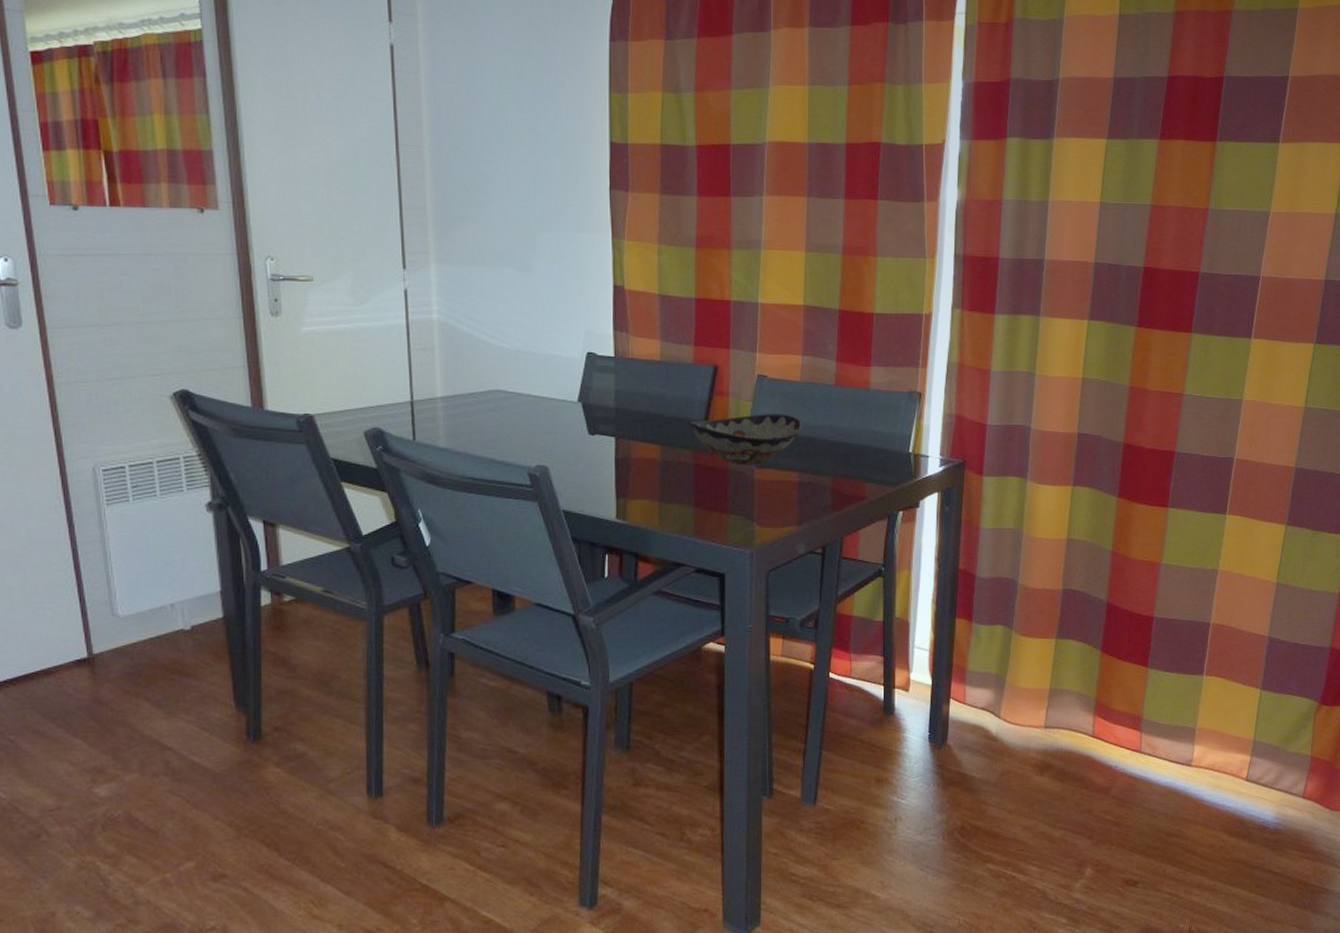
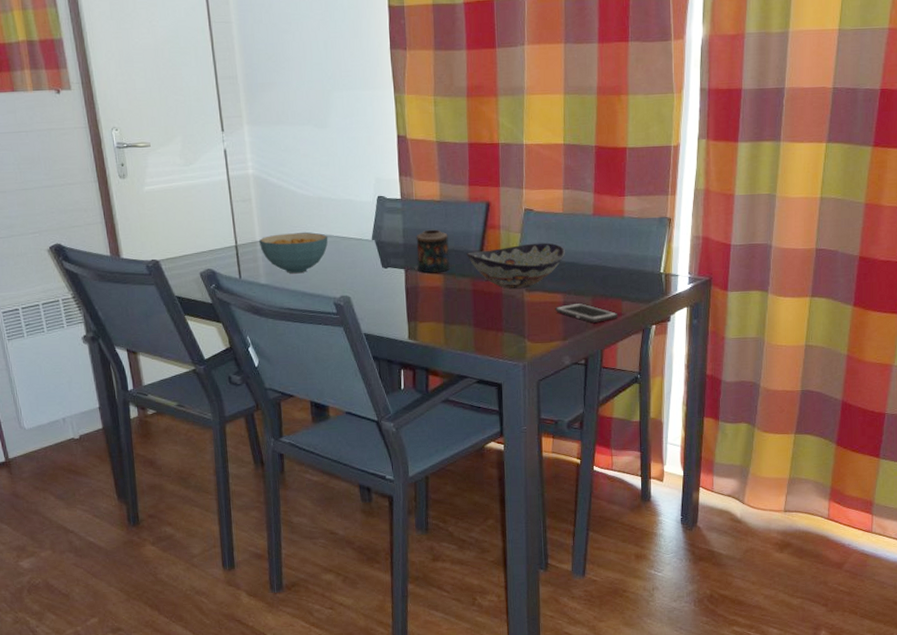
cereal bowl: none [441,390,525,436] -> present [259,232,328,273]
candle: none [626,393,670,443] -> present [414,229,451,273]
cell phone: none [789,483,861,506] -> present [554,302,619,323]

